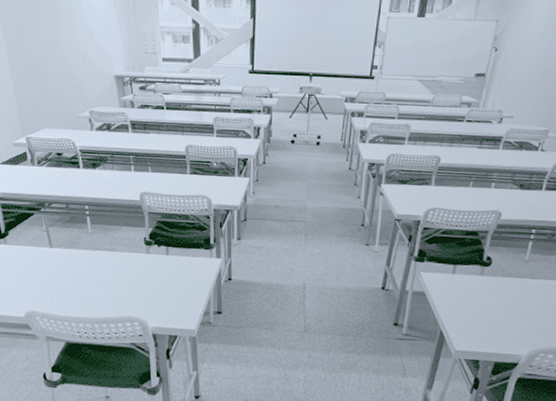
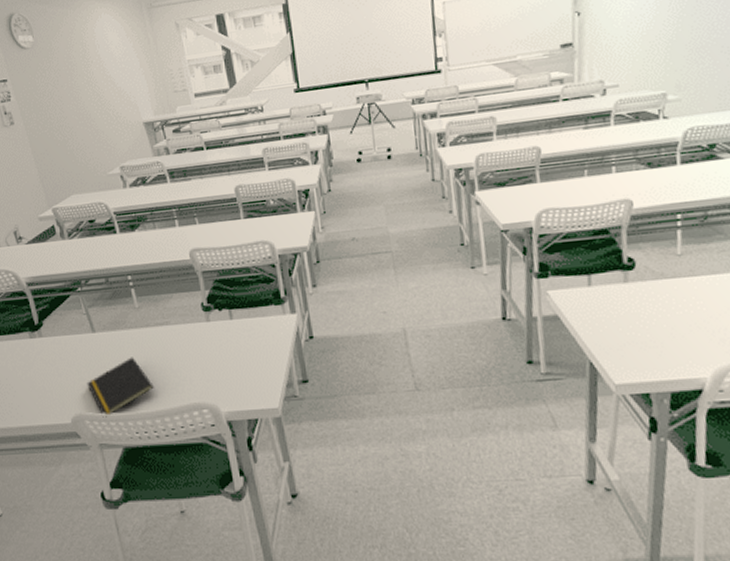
notepad: none [41,272,97,317] -> present [87,357,154,418]

